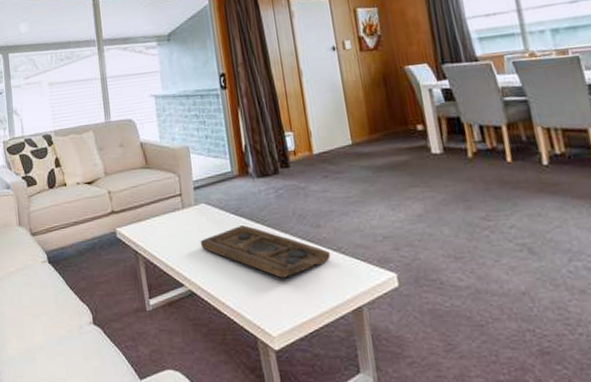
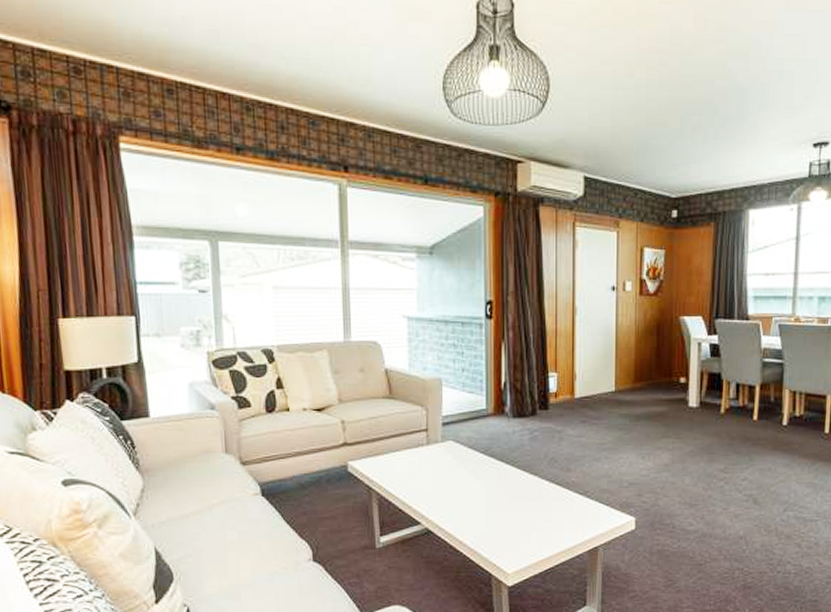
decorative tray: present [200,225,330,278] -> none [443,466,576,518]

